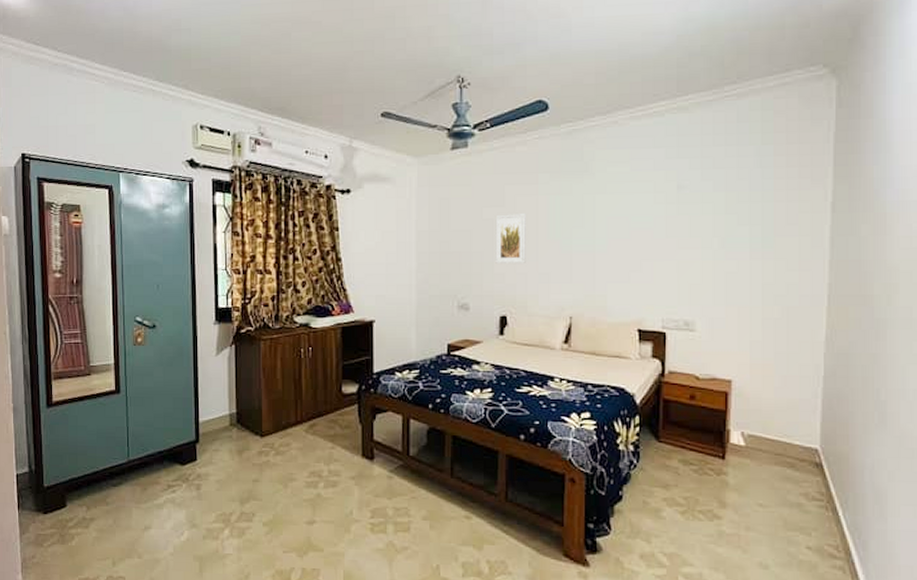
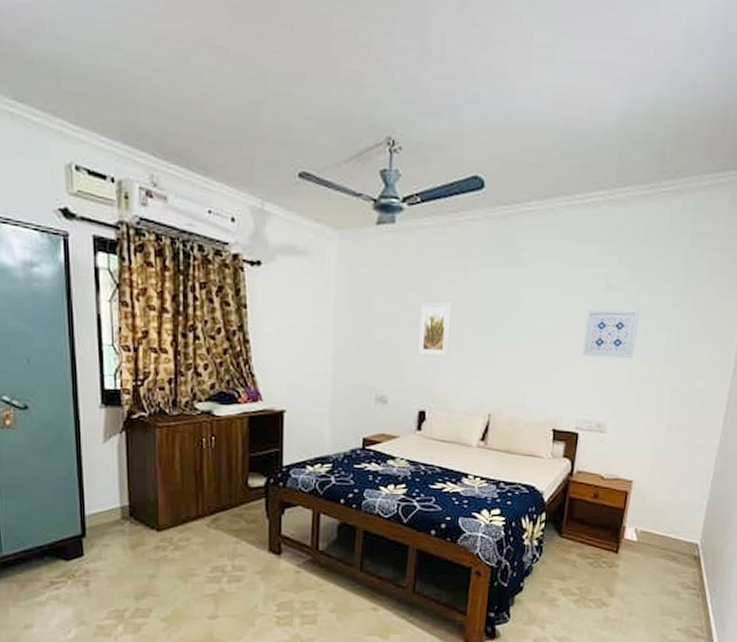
wall art: none [661,208,717,255] -> present [582,309,640,358]

